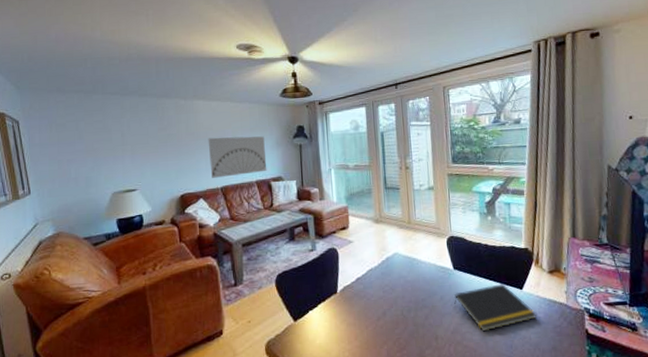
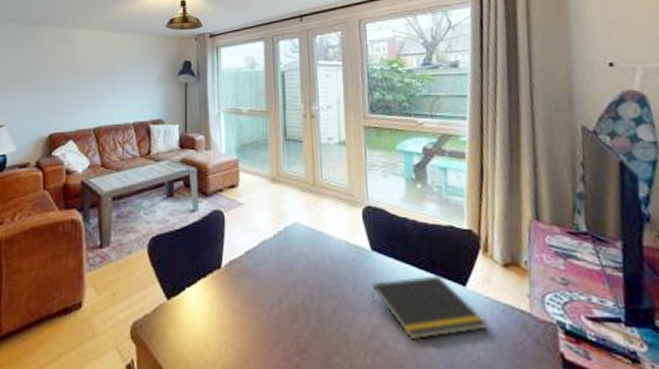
wall art: present [208,136,267,178] -> none [83,71,147,117]

